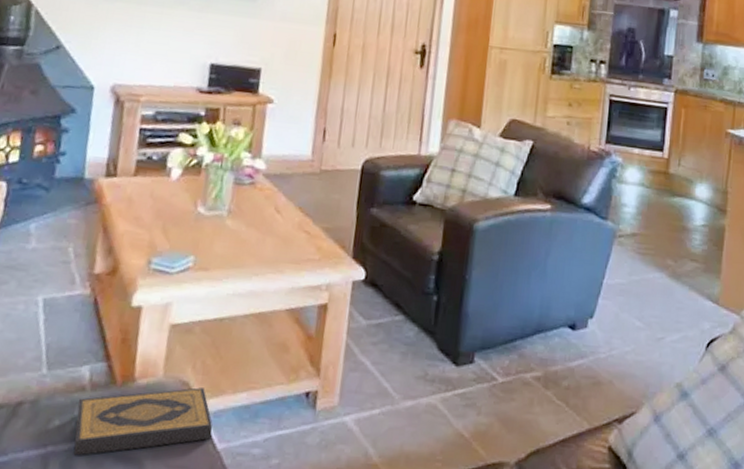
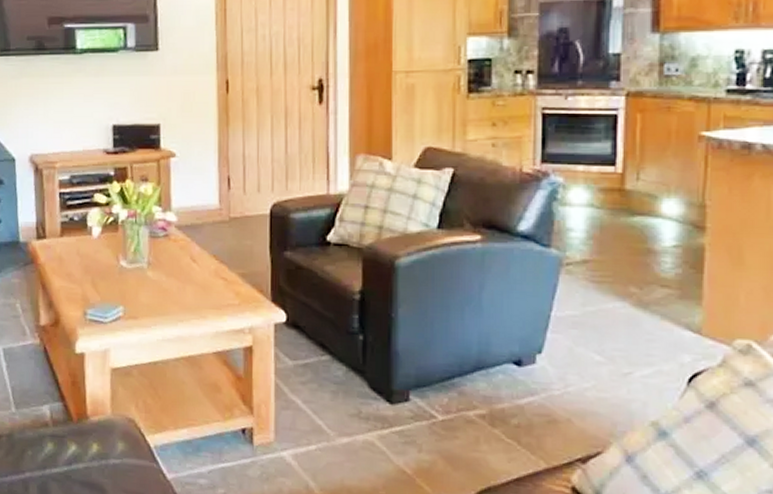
hardback book: present [73,387,213,456] -> none [45,424,161,481]

